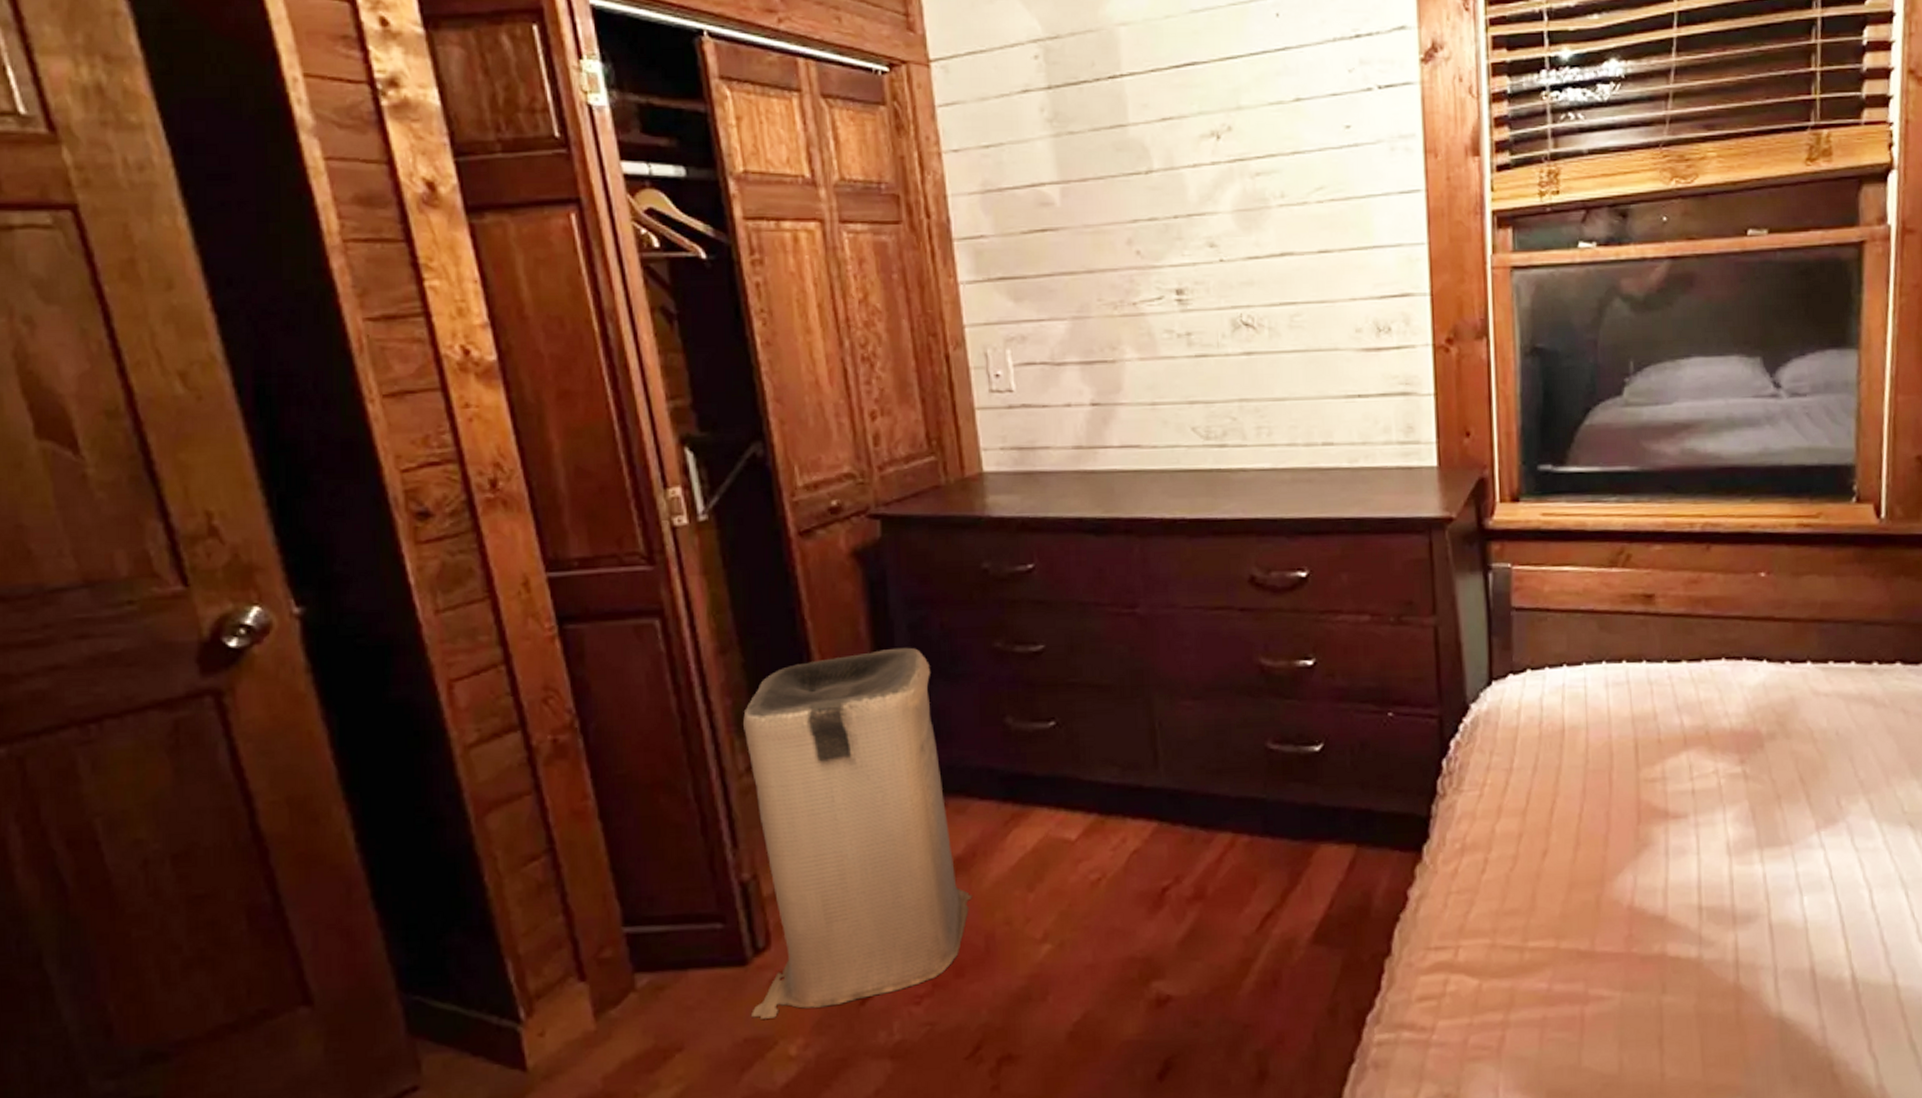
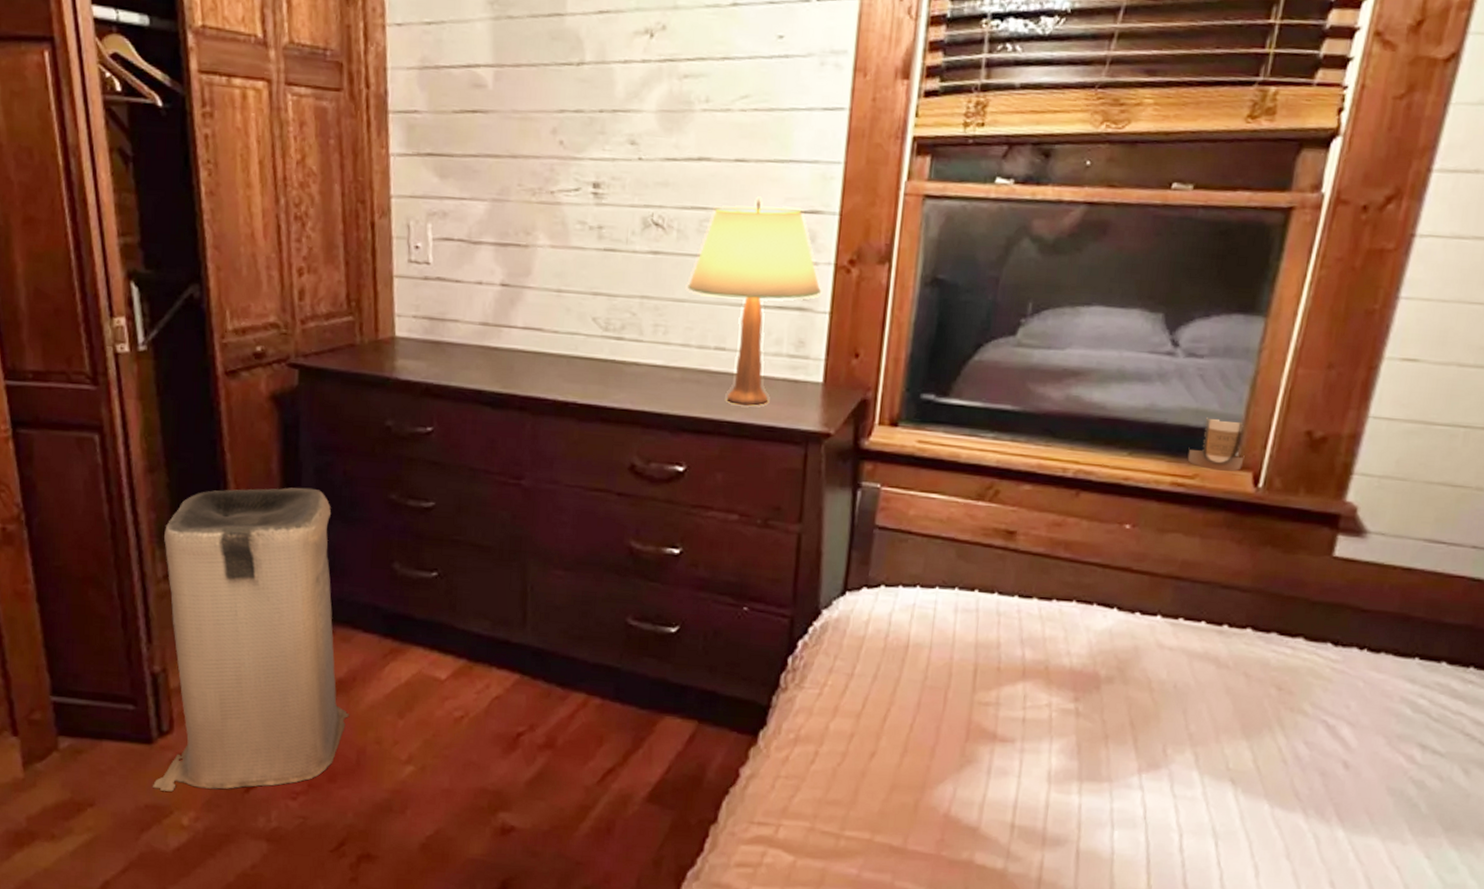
table lamp: none [1287,288,1423,501] -> present [688,199,822,407]
candle: none [1808,454,1863,506] -> present [1187,418,1245,472]

